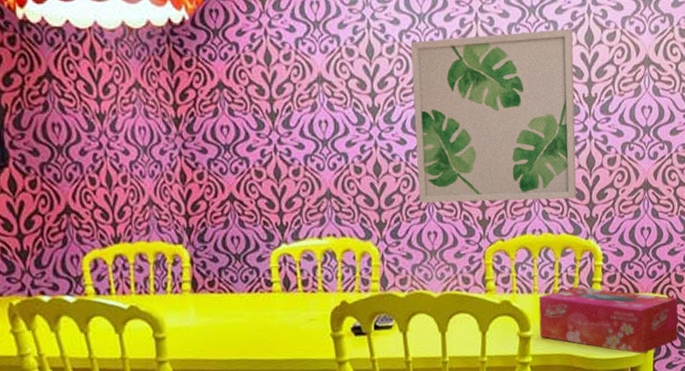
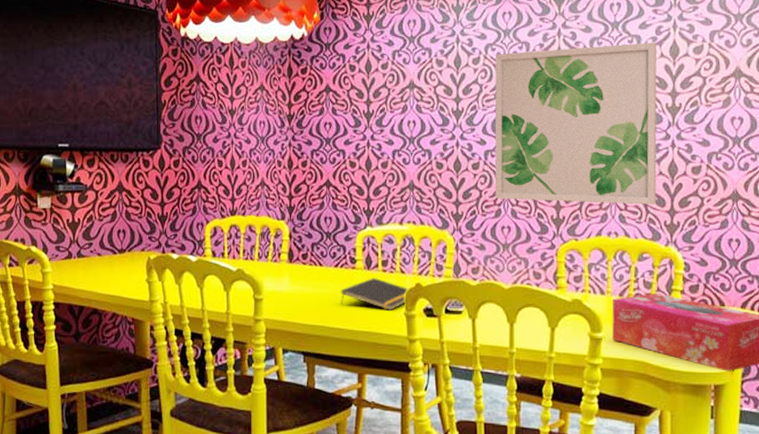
notepad: none [257,300,336,334] -> present [340,278,410,311]

